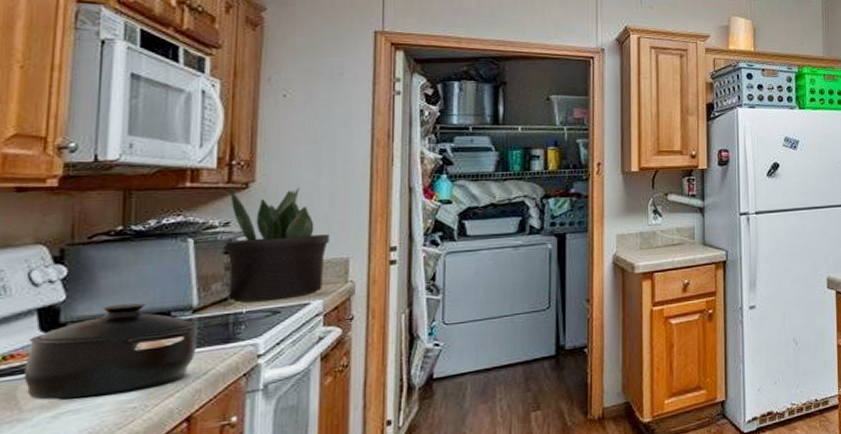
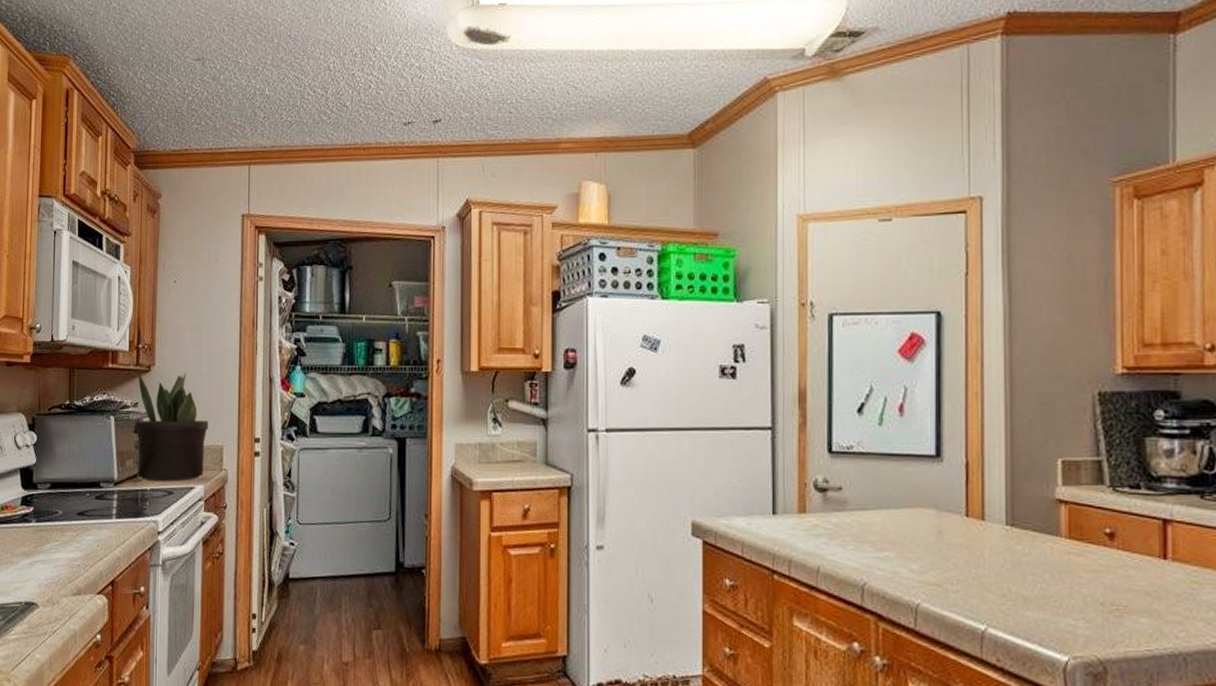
saucepan: present [24,303,201,400] -> none [13,471,120,551]

